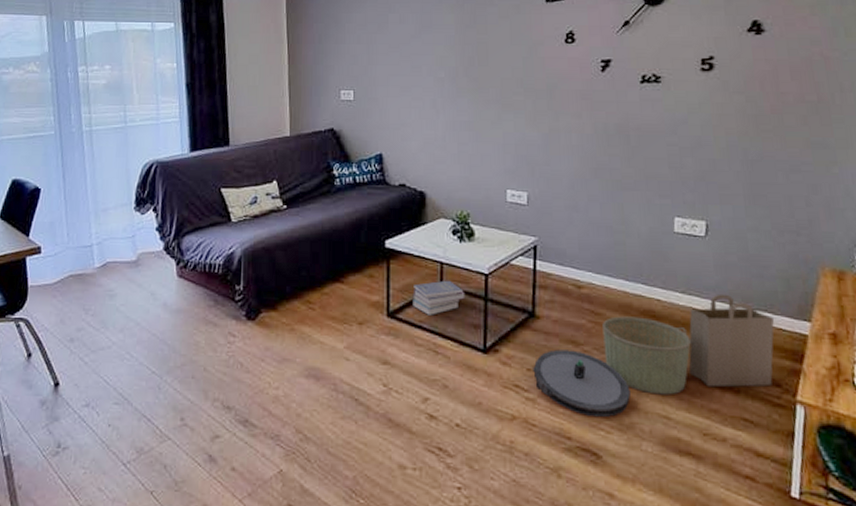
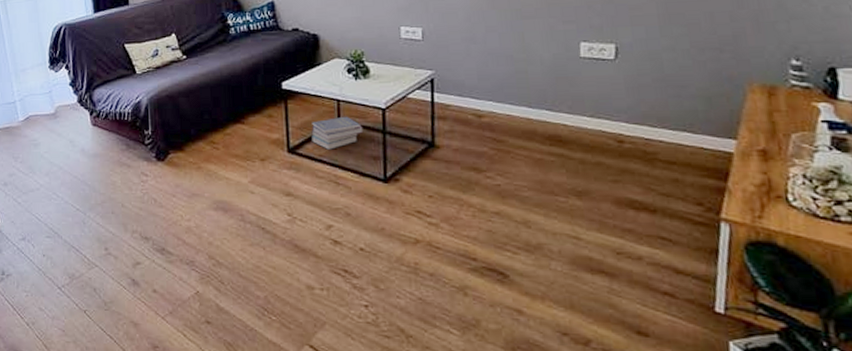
robot vacuum: present [533,349,631,418] -> none [434,177,538,240]
basket: present [602,316,692,395] -> none [505,142,602,217]
shopping bag: present [688,293,775,388] -> none [599,115,695,208]

